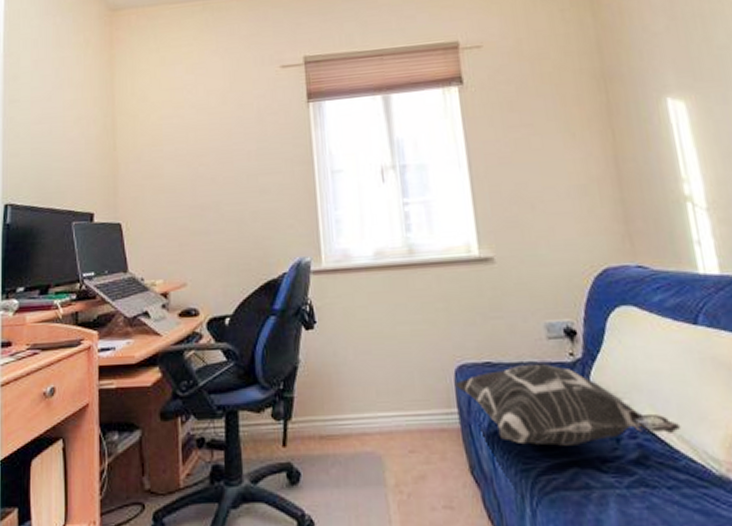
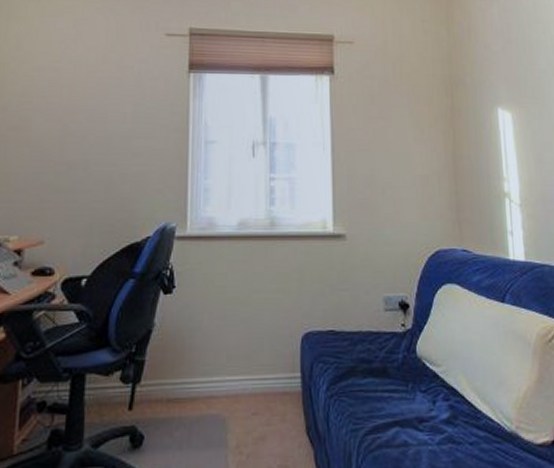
decorative pillow: present [454,363,682,446] -> none [300,332,485,408]

